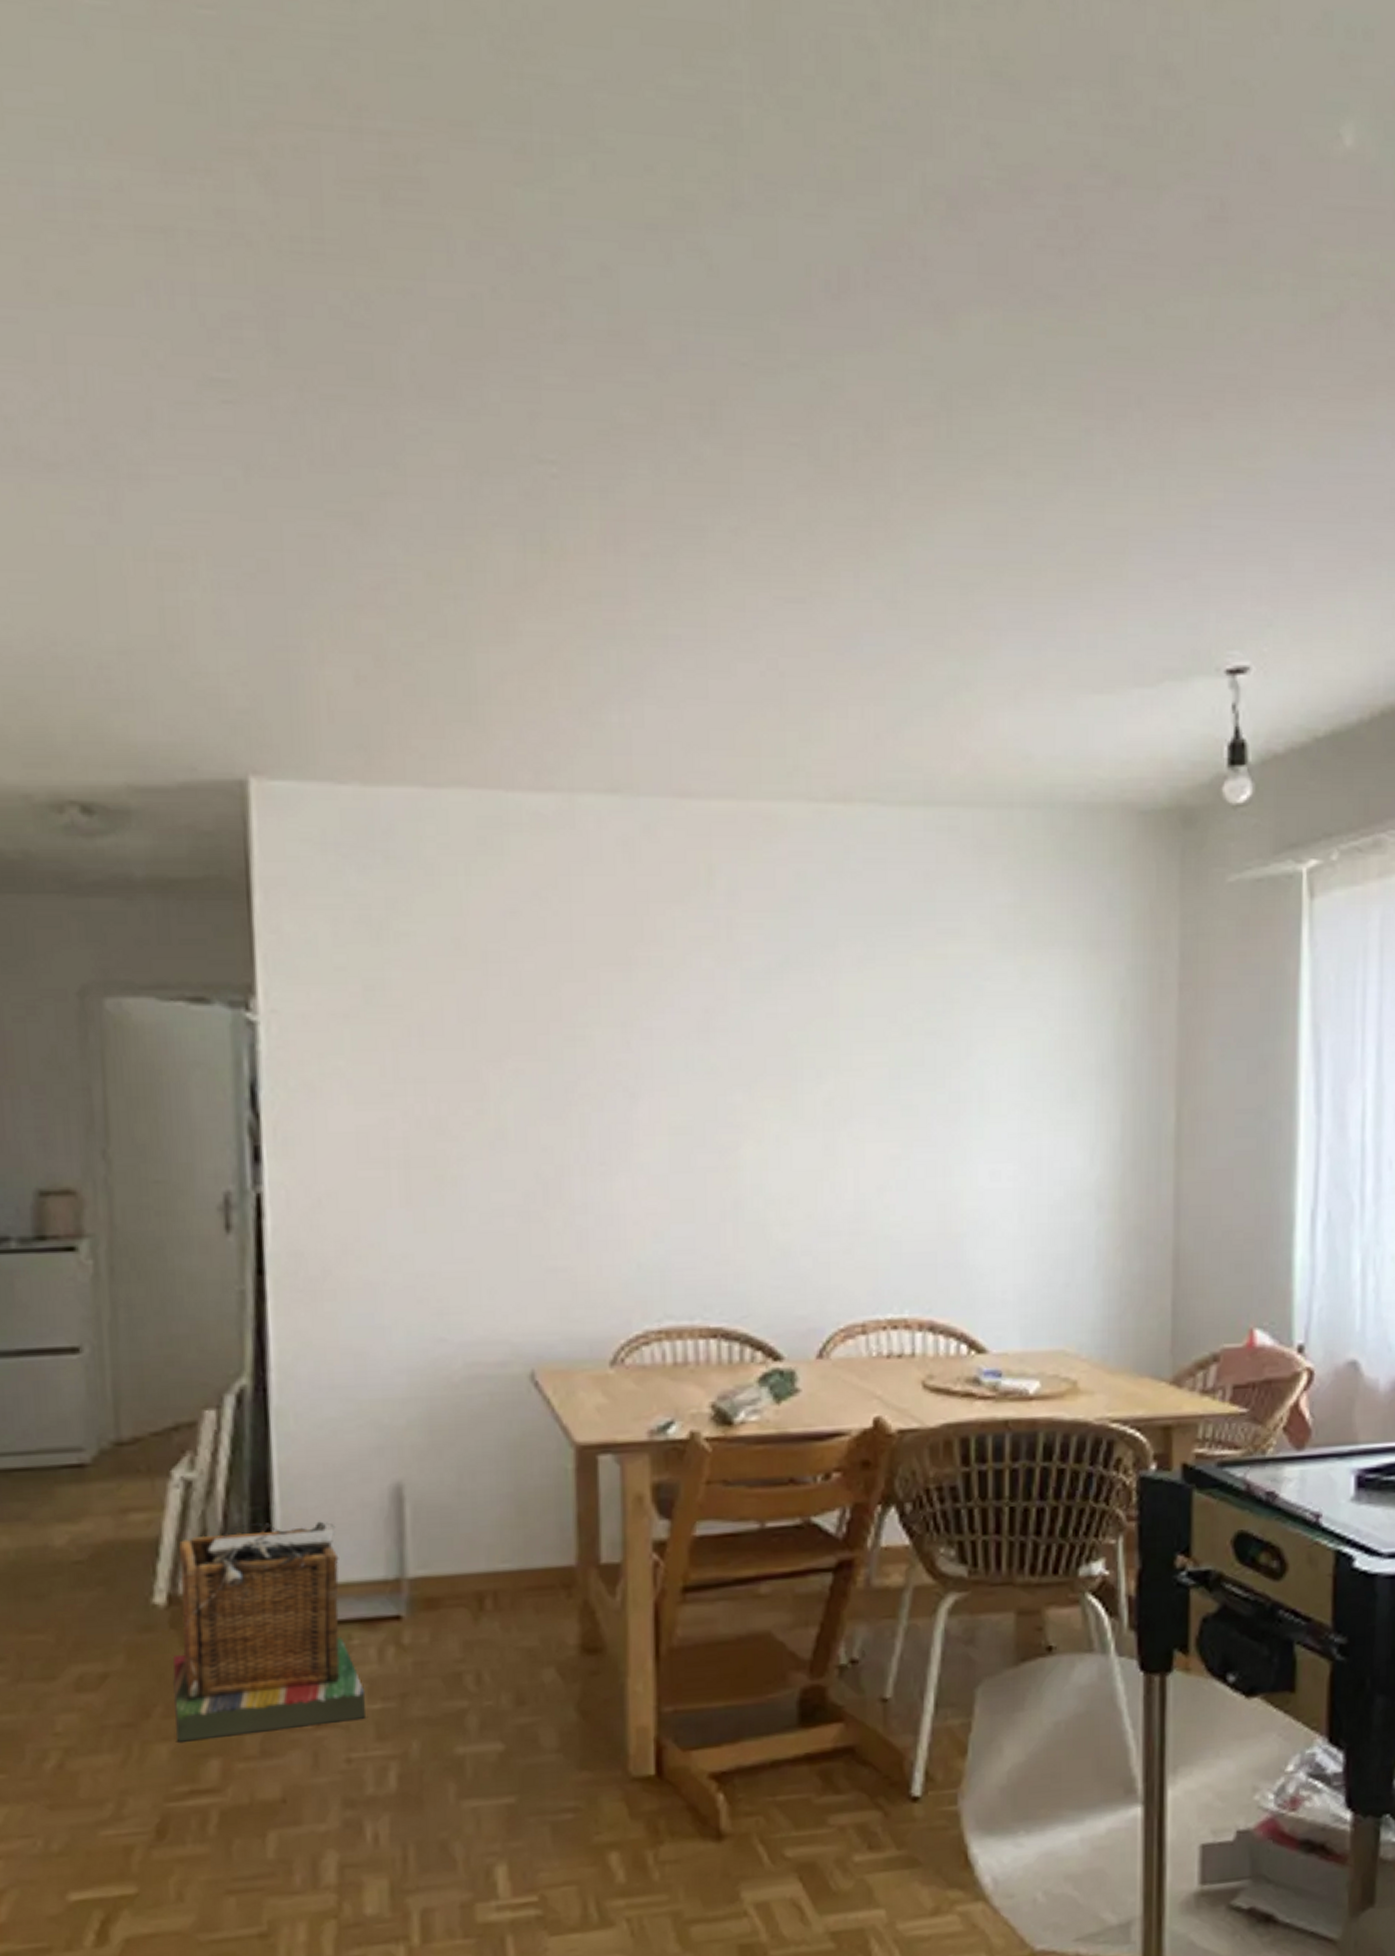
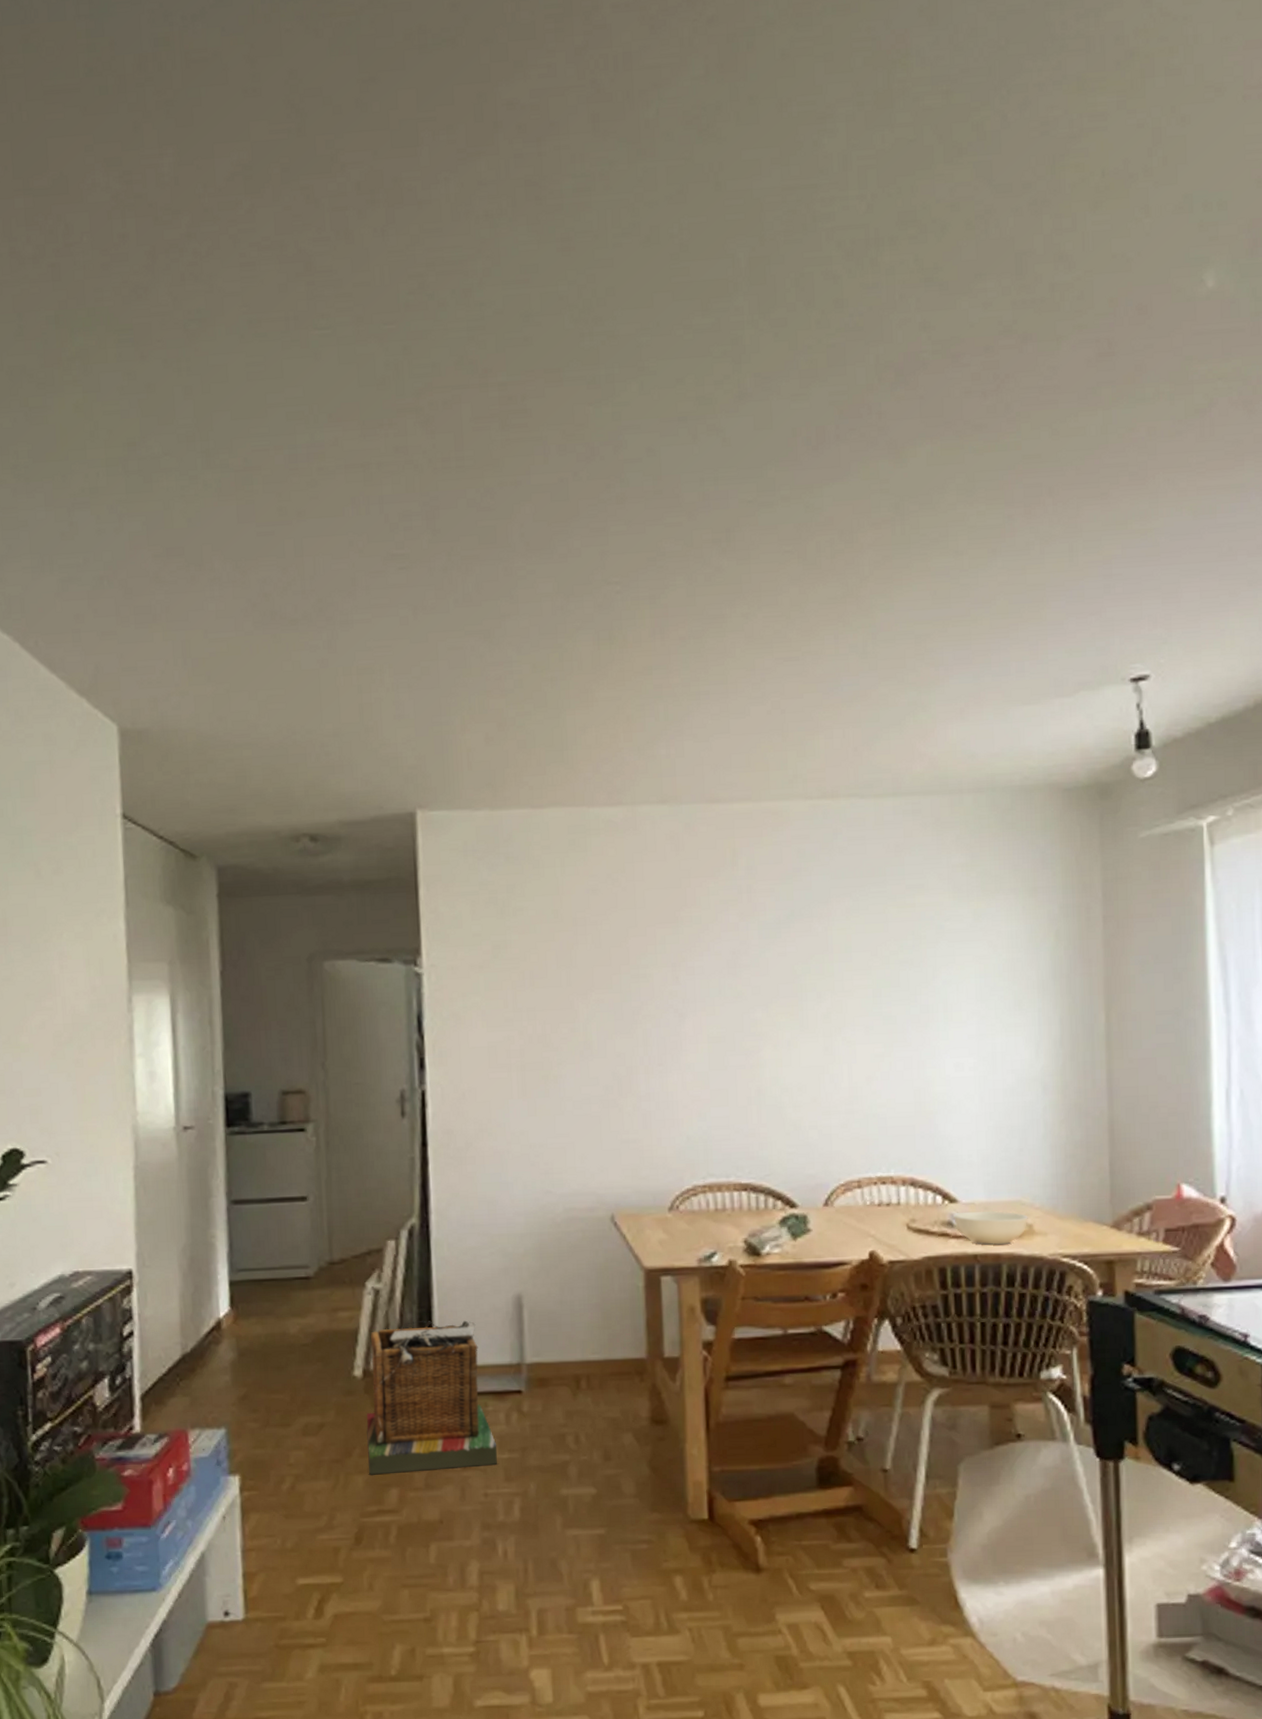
bowl: none [981,1363,1072,1408] -> present [953,1210,1028,1246]

